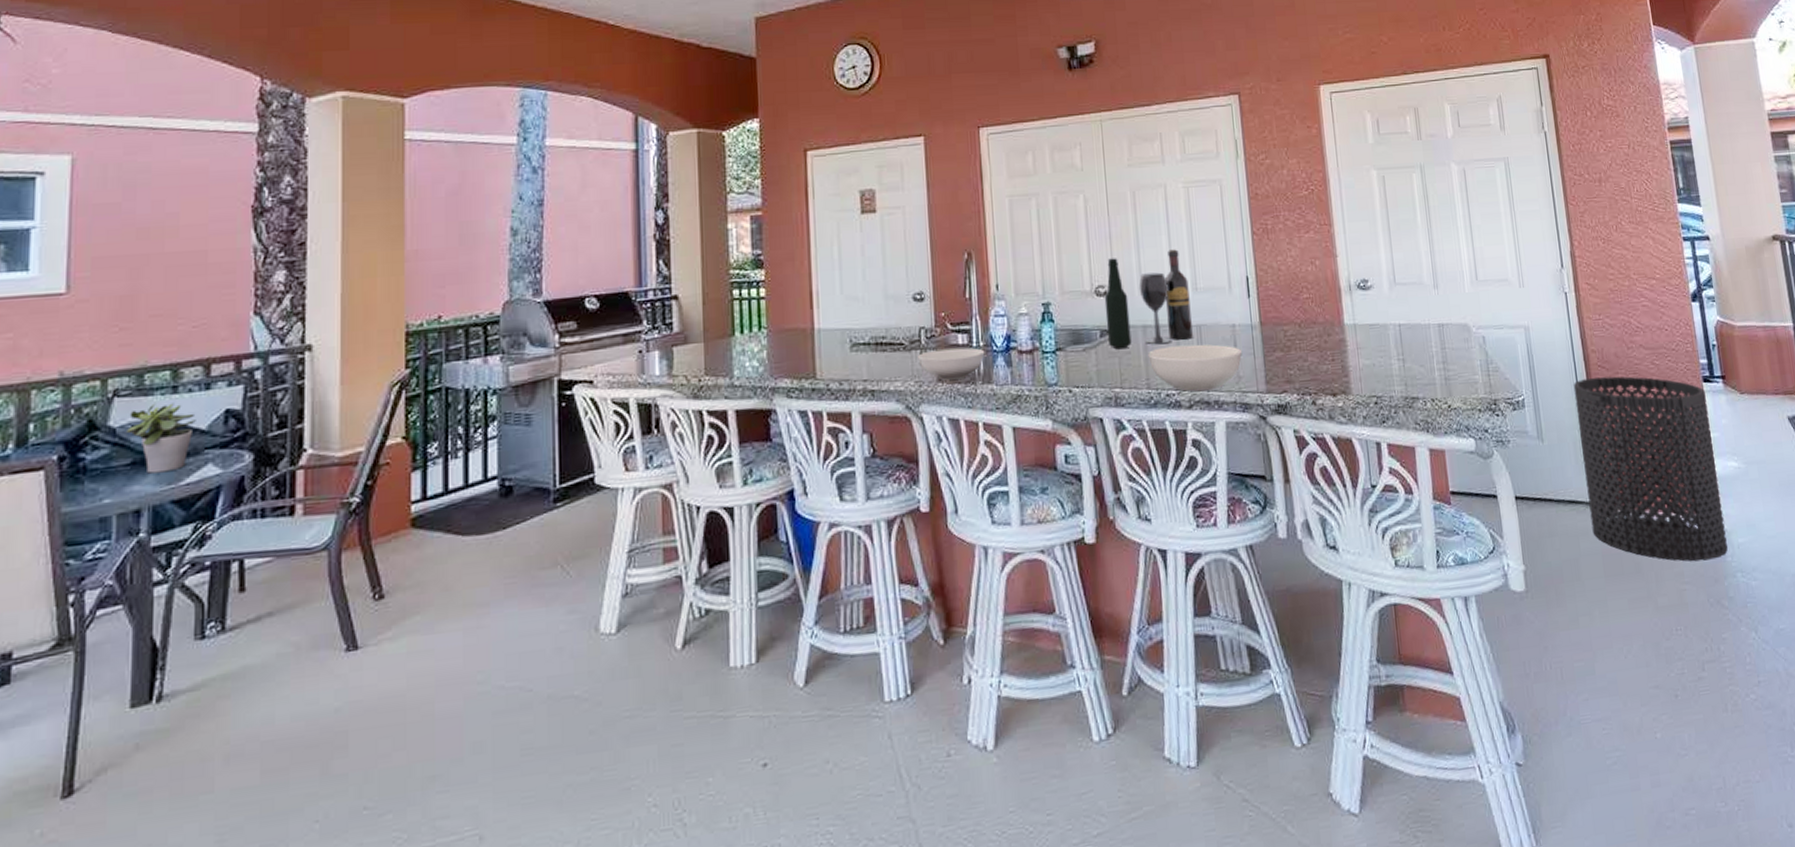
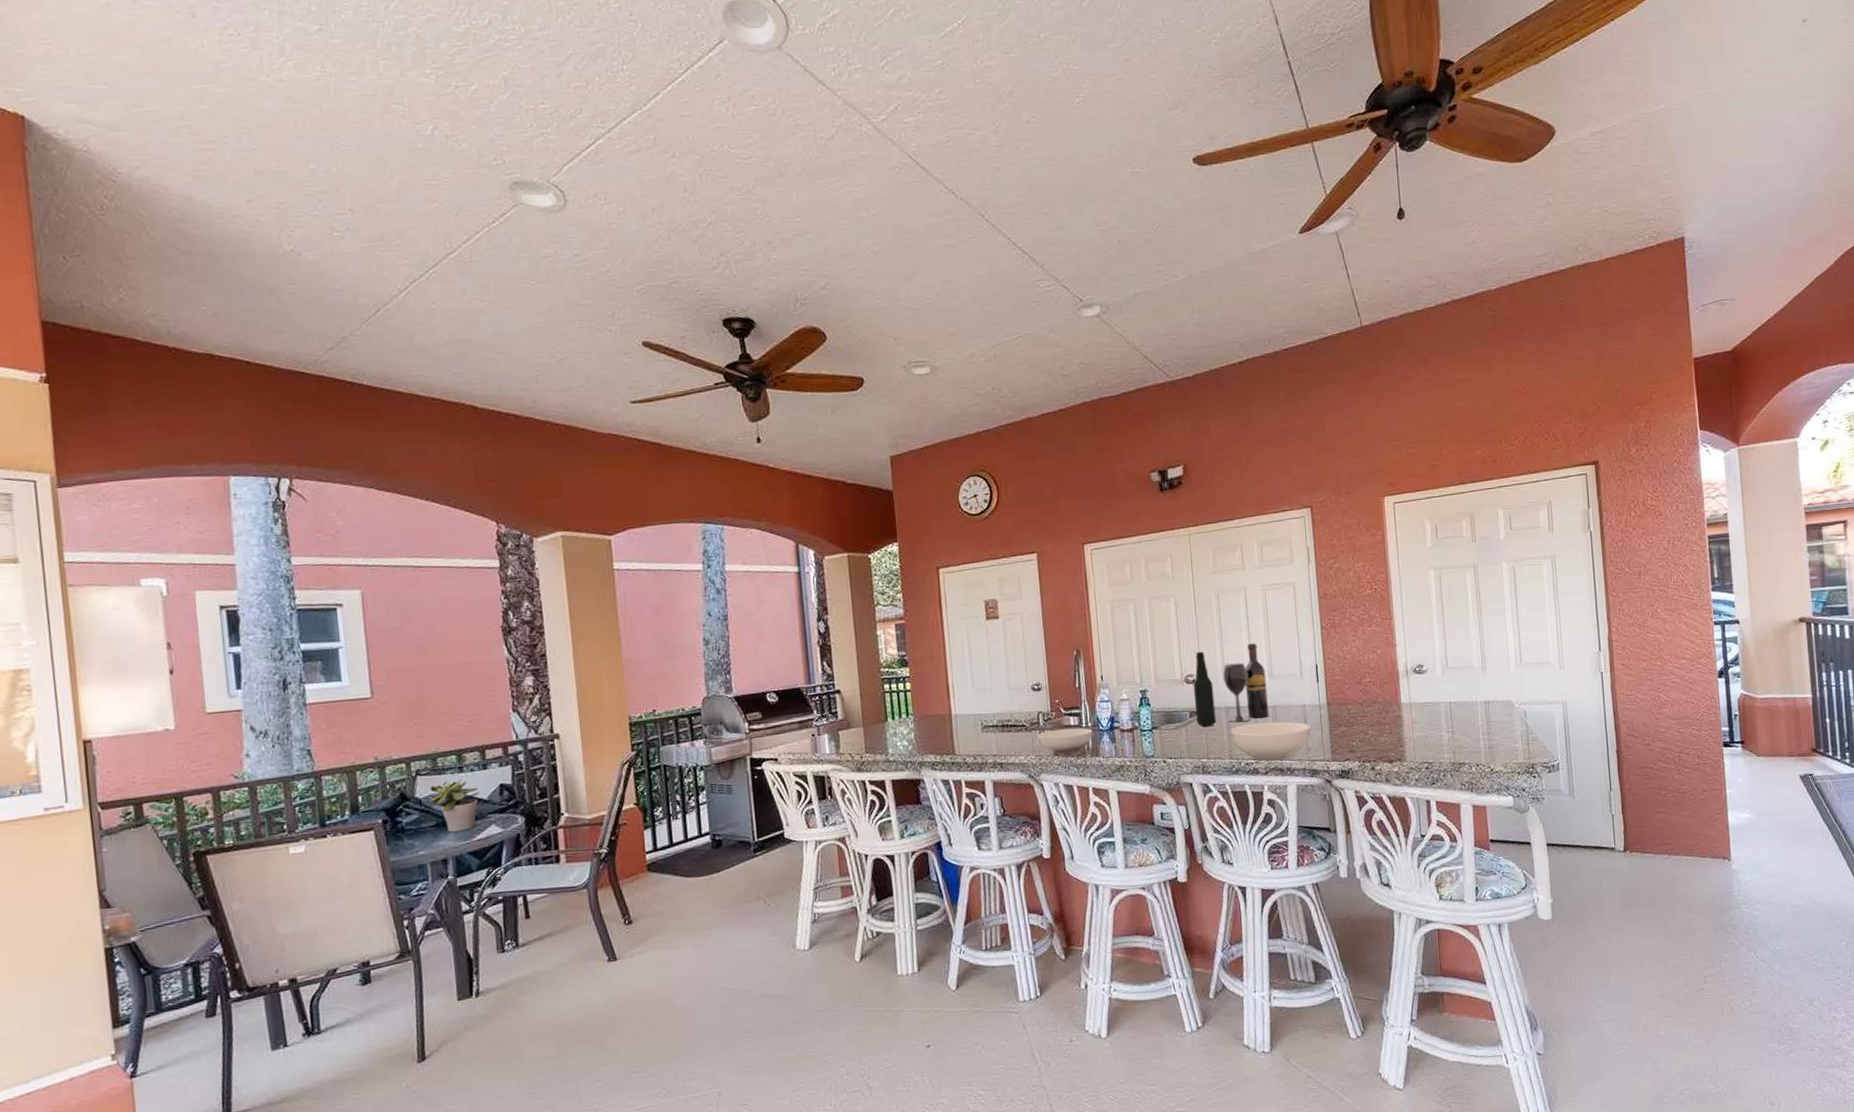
trash can: present [1573,376,1728,562] -> none [1604,743,1735,896]

